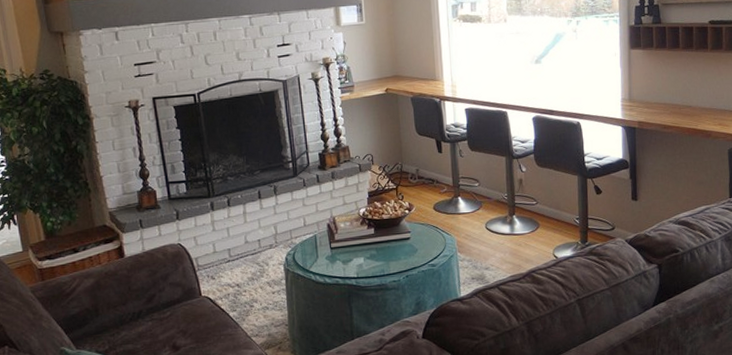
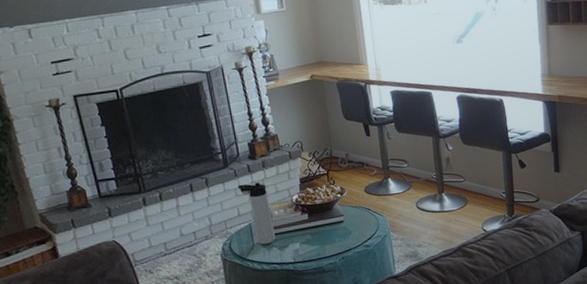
thermos bottle: none [305,193,340,257] -> present [237,182,275,245]

